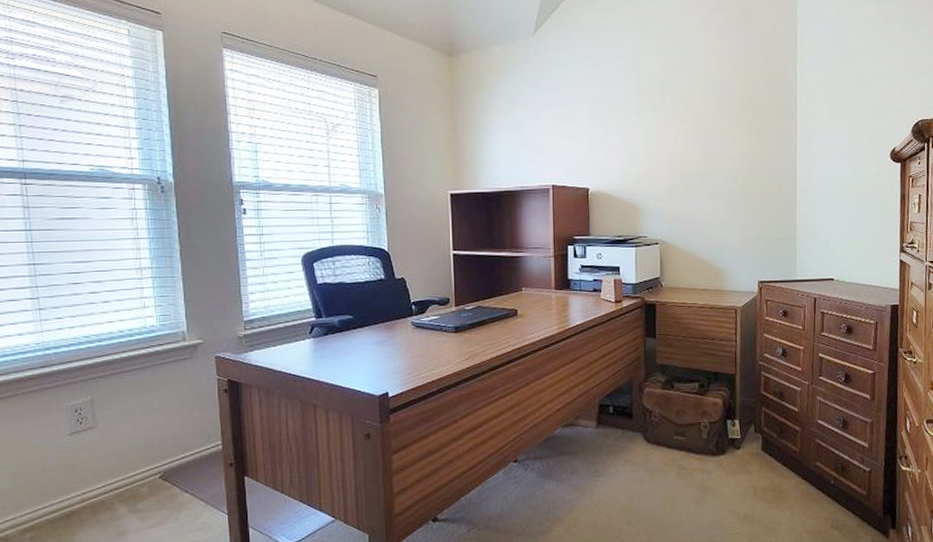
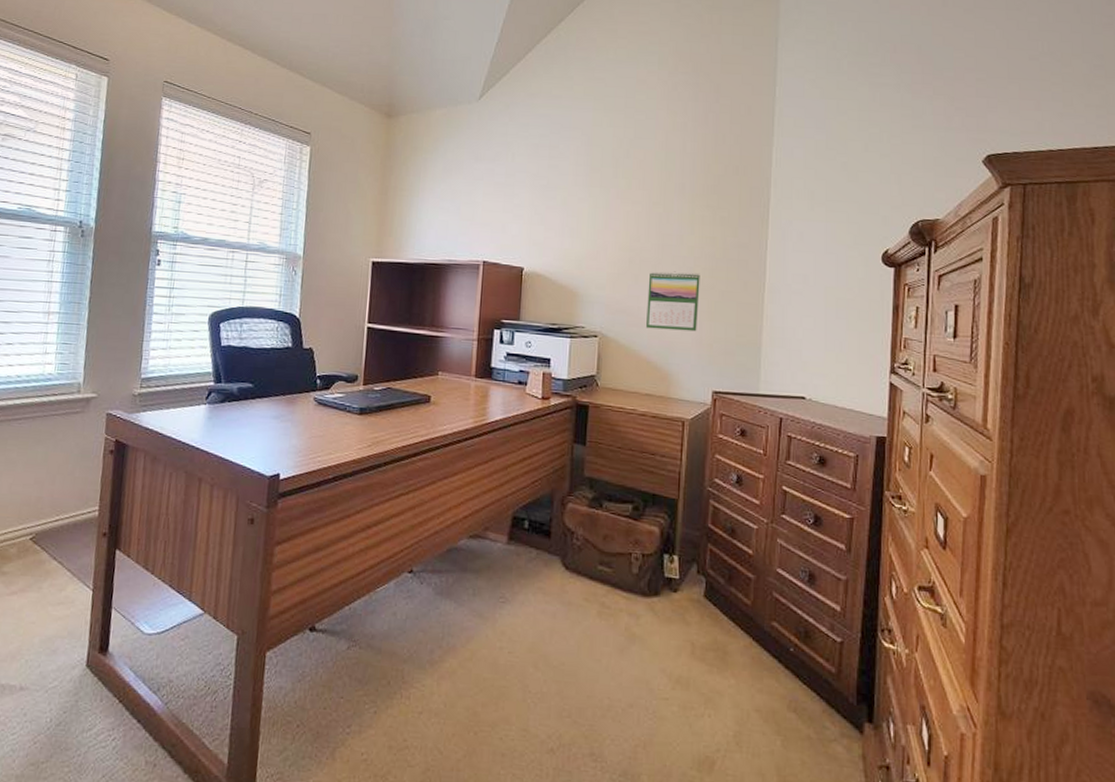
calendar: none [698,180,743,233] -> present [646,271,700,332]

